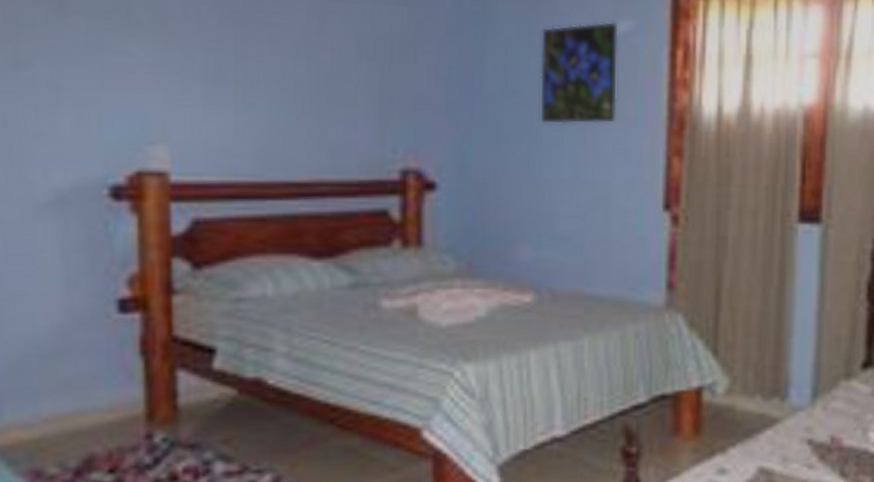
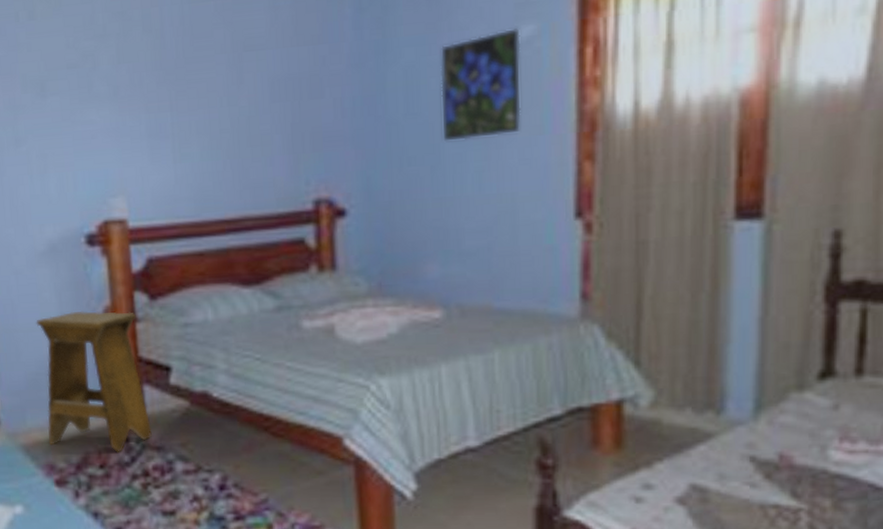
stool: none [29,277,184,453] -> present [36,310,152,452]

